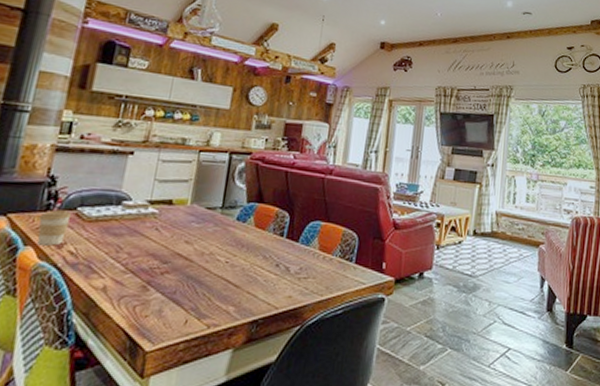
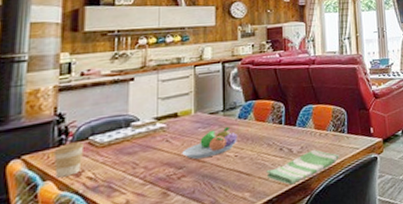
fruit bowl: none [170,226,232,257] -> present [182,126,237,159]
dish towel: none [256,274,341,309] -> present [266,150,339,185]

